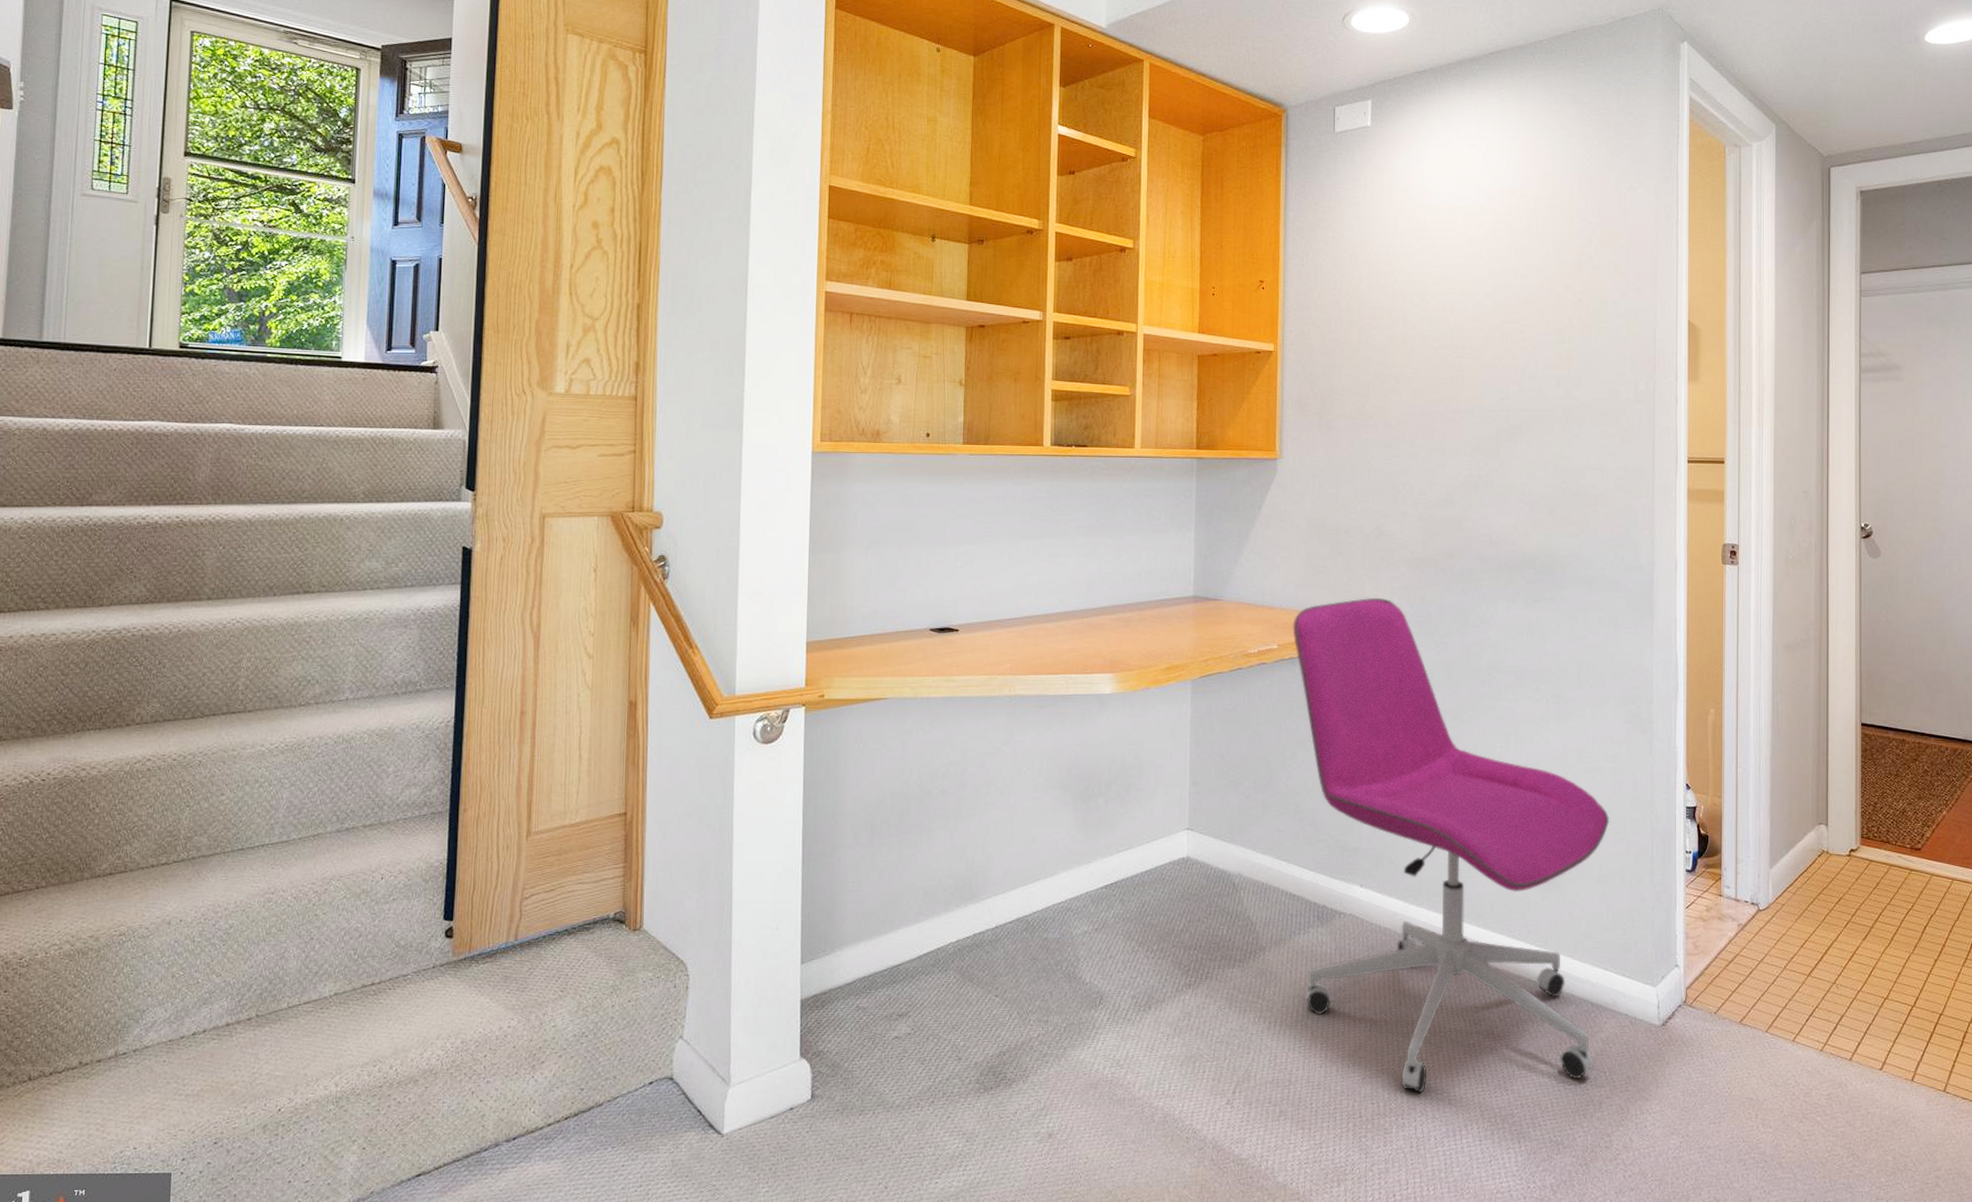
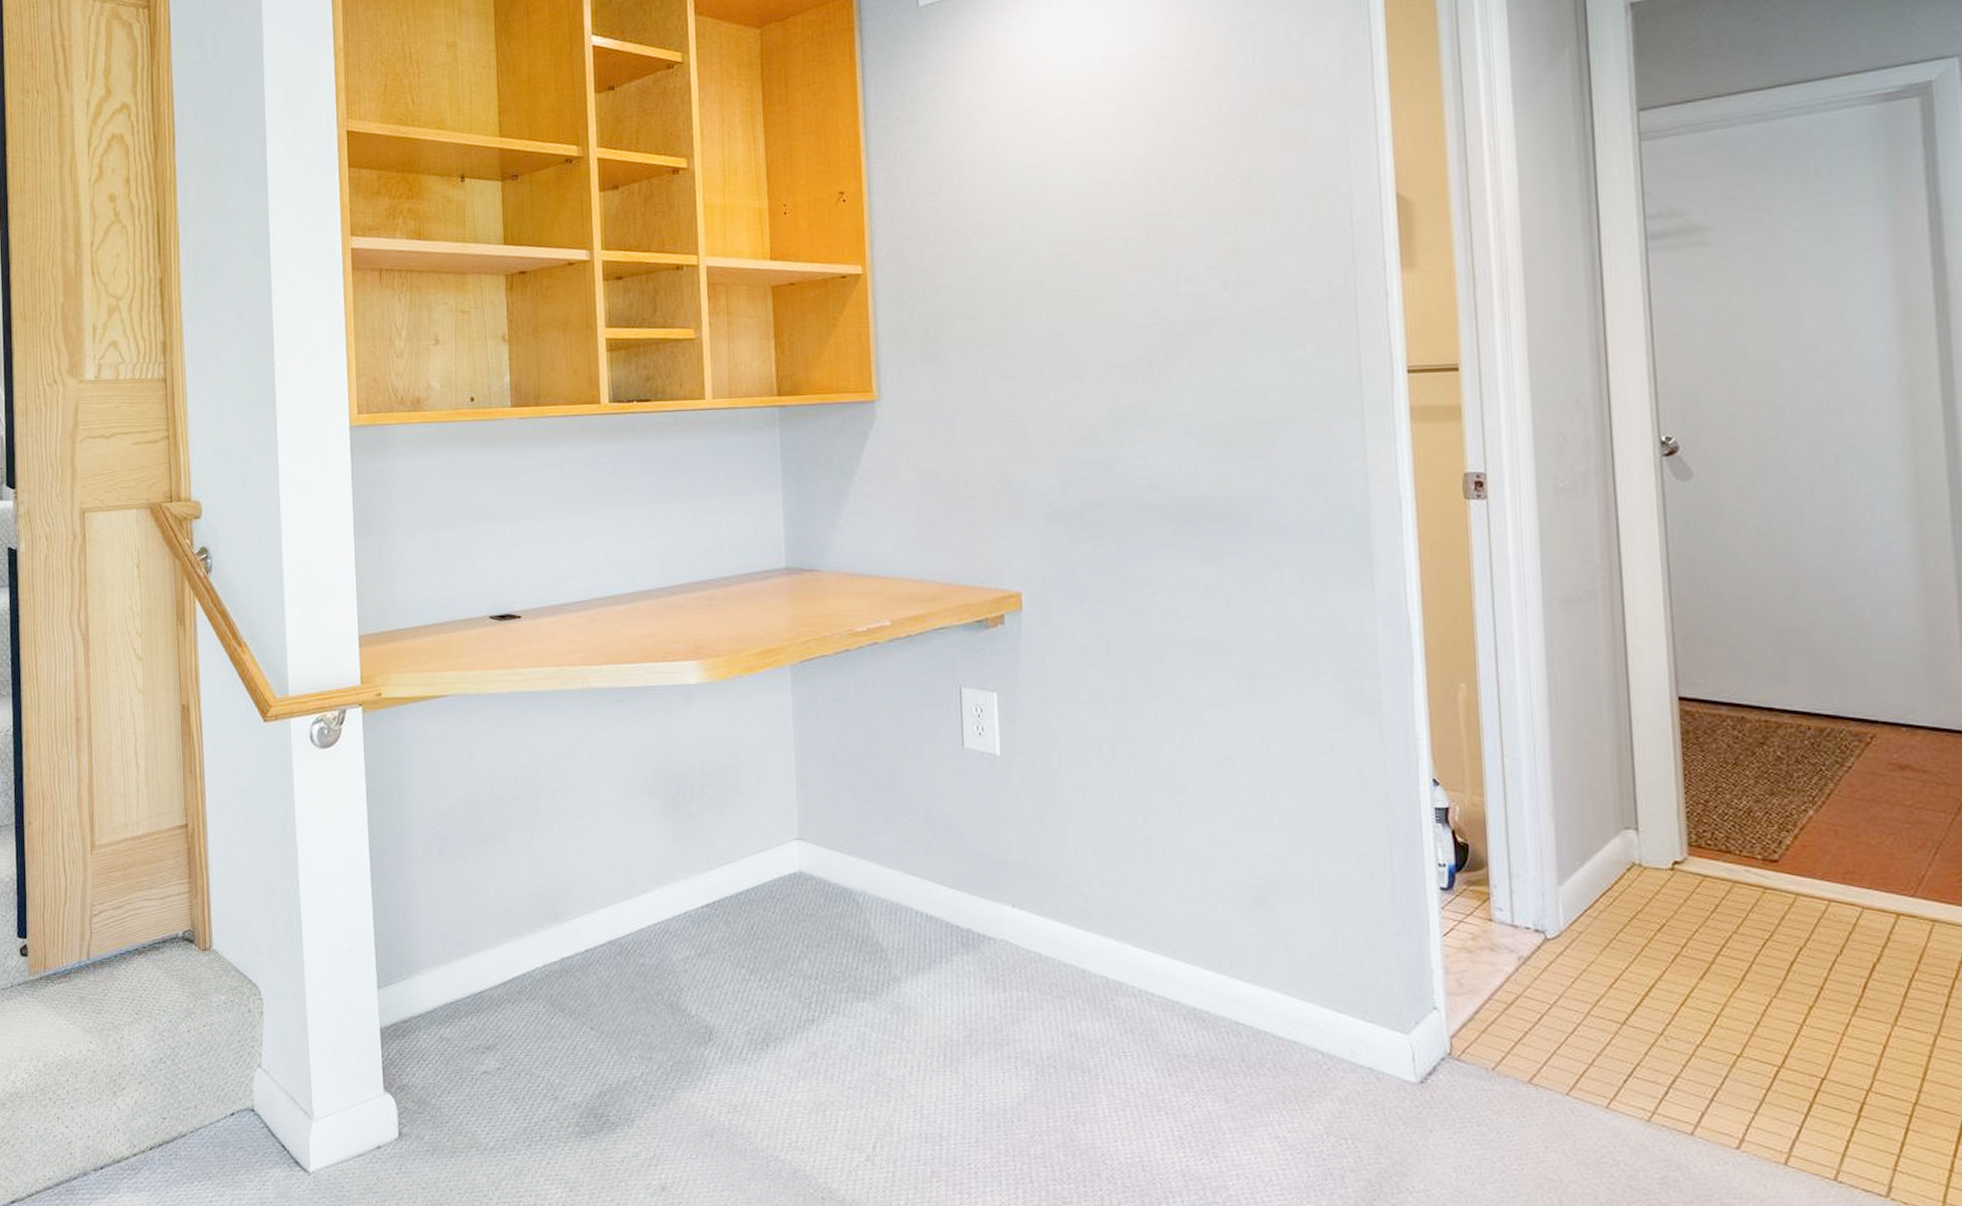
office chair: present [1292,598,1610,1092] -> none [907,561,1332,1156]

